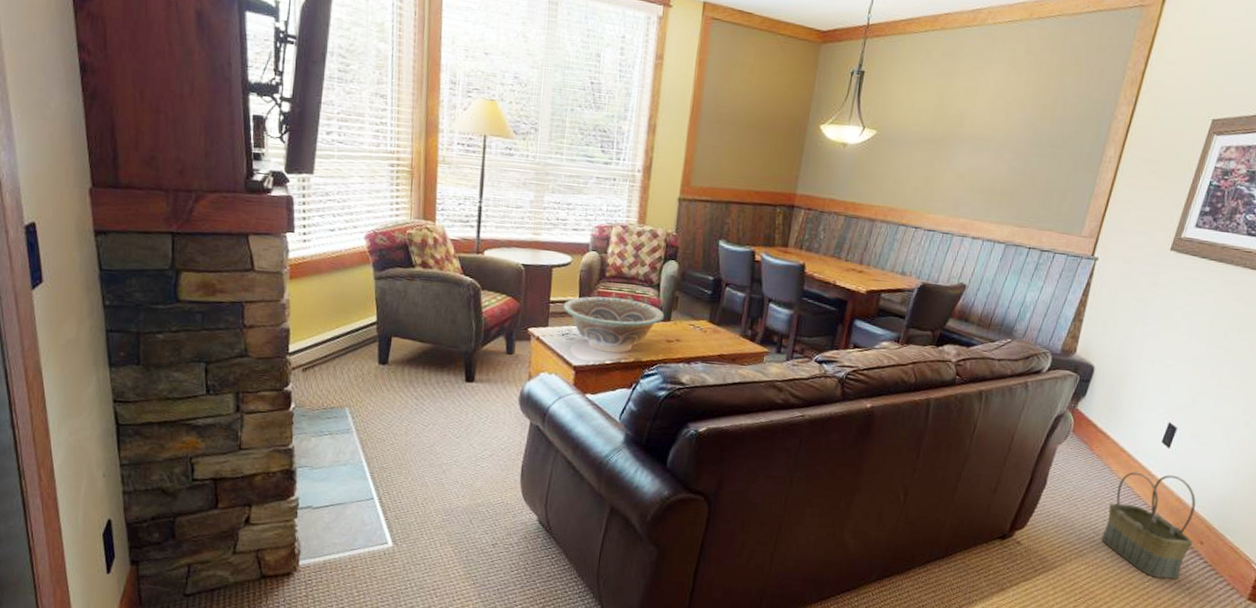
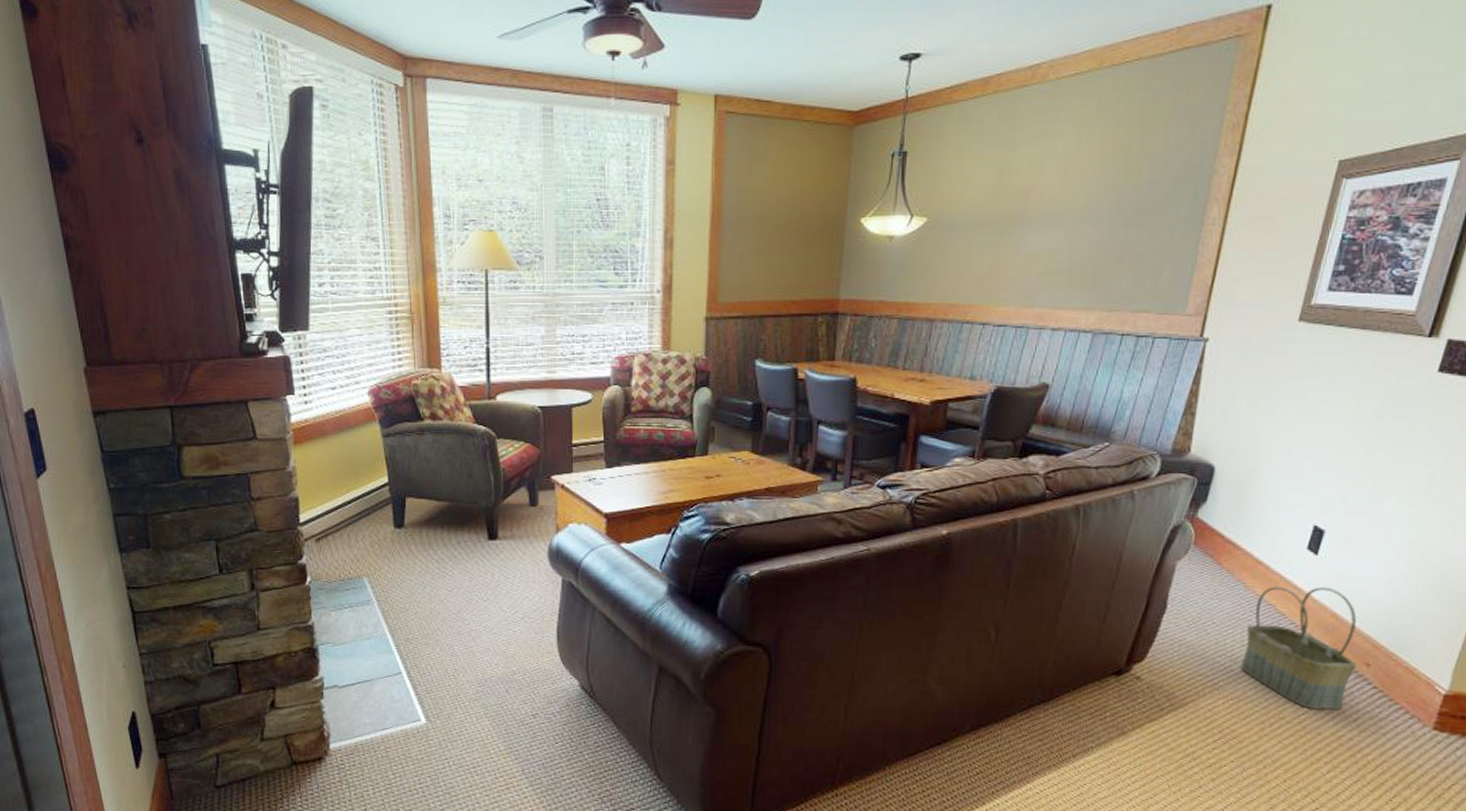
decorative bowl: present [562,296,664,353] -> none [587,434,700,495]

